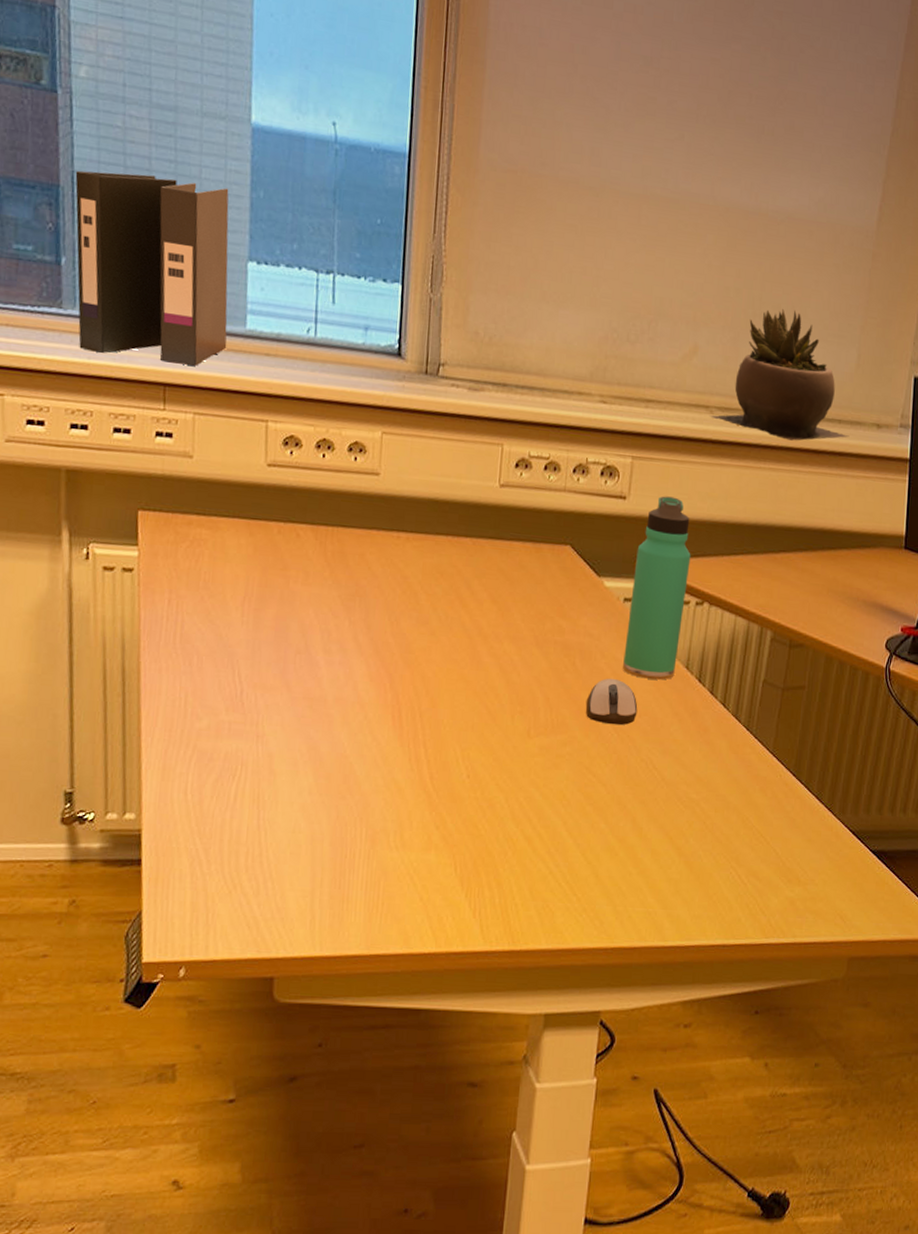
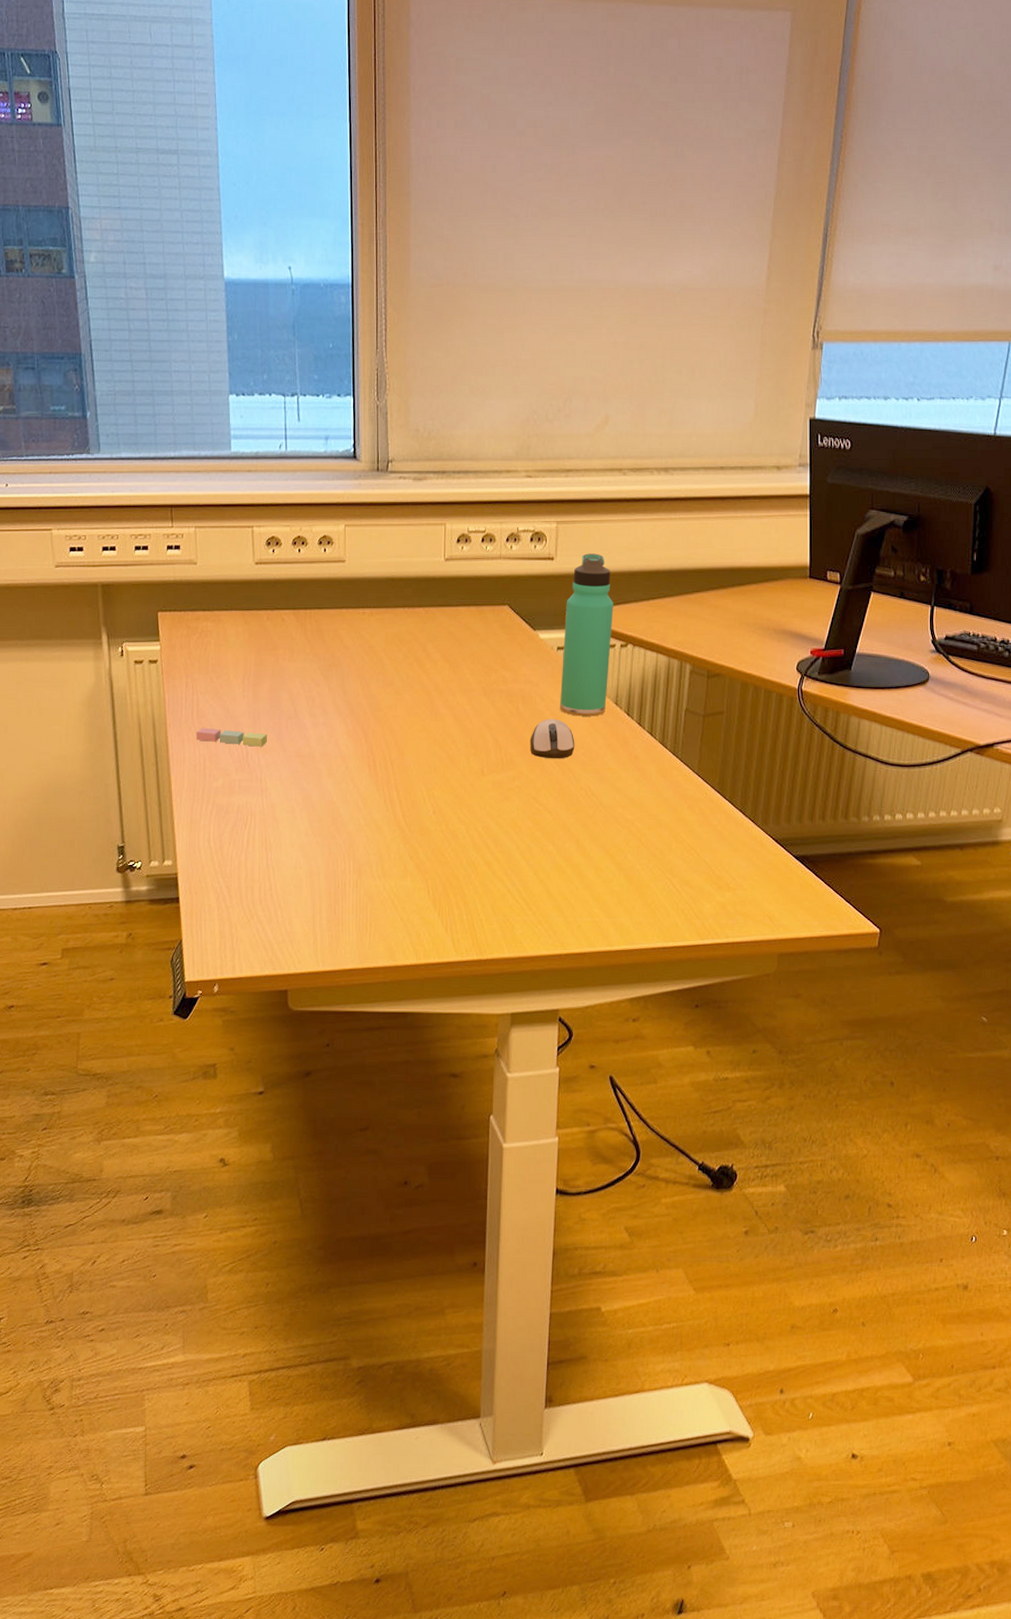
binder: present [75,170,177,353] -> none [92,335,170,486]
binder: present [159,183,229,366] -> none [157,336,217,488]
sticky notes: none [177,655,269,684] -> present [196,727,268,747]
succulent plant: present [709,309,850,441] -> none [622,372,752,491]

